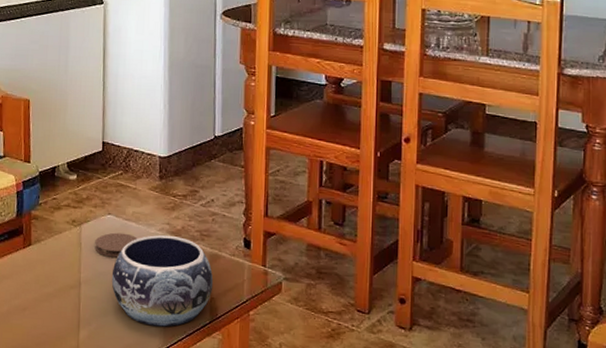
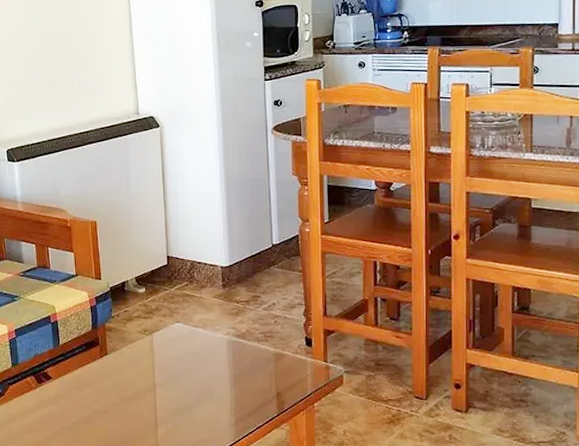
coaster: present [95,232,138,258] -> none [166,339,206,361]
decorative bowl: present [111,235,214,327] -> none [184,339,279,422]

